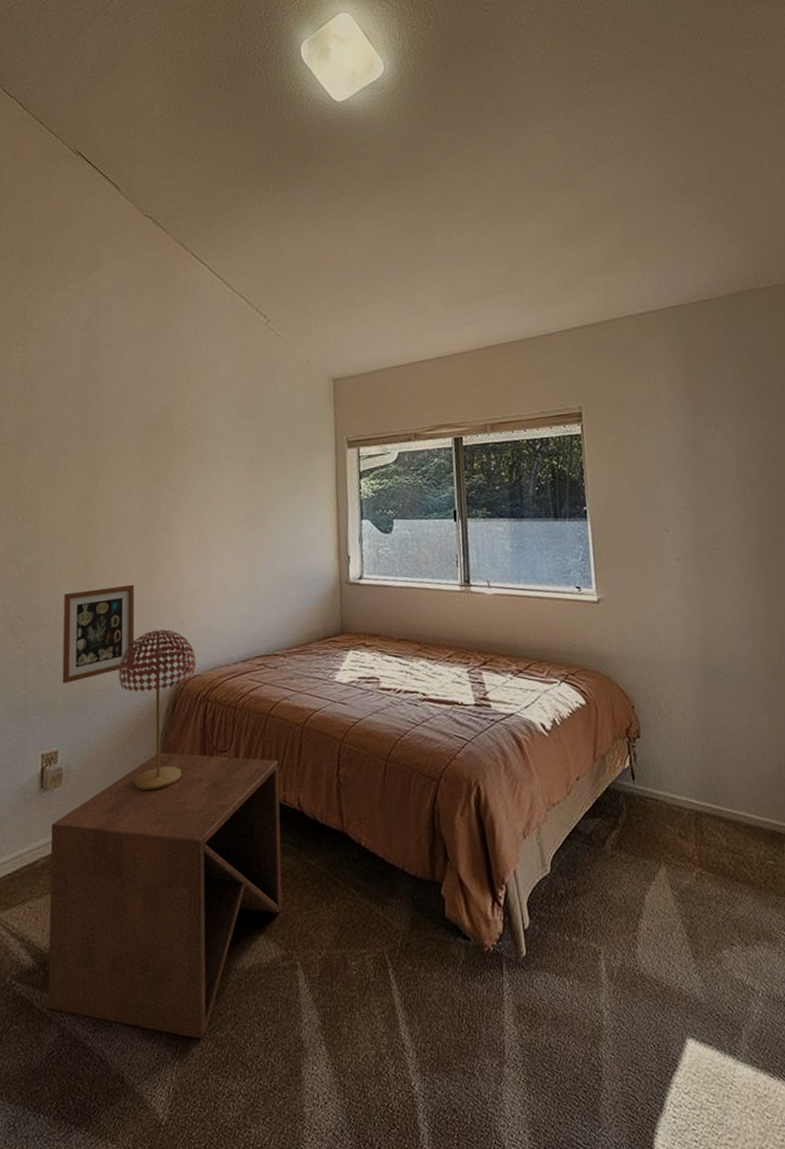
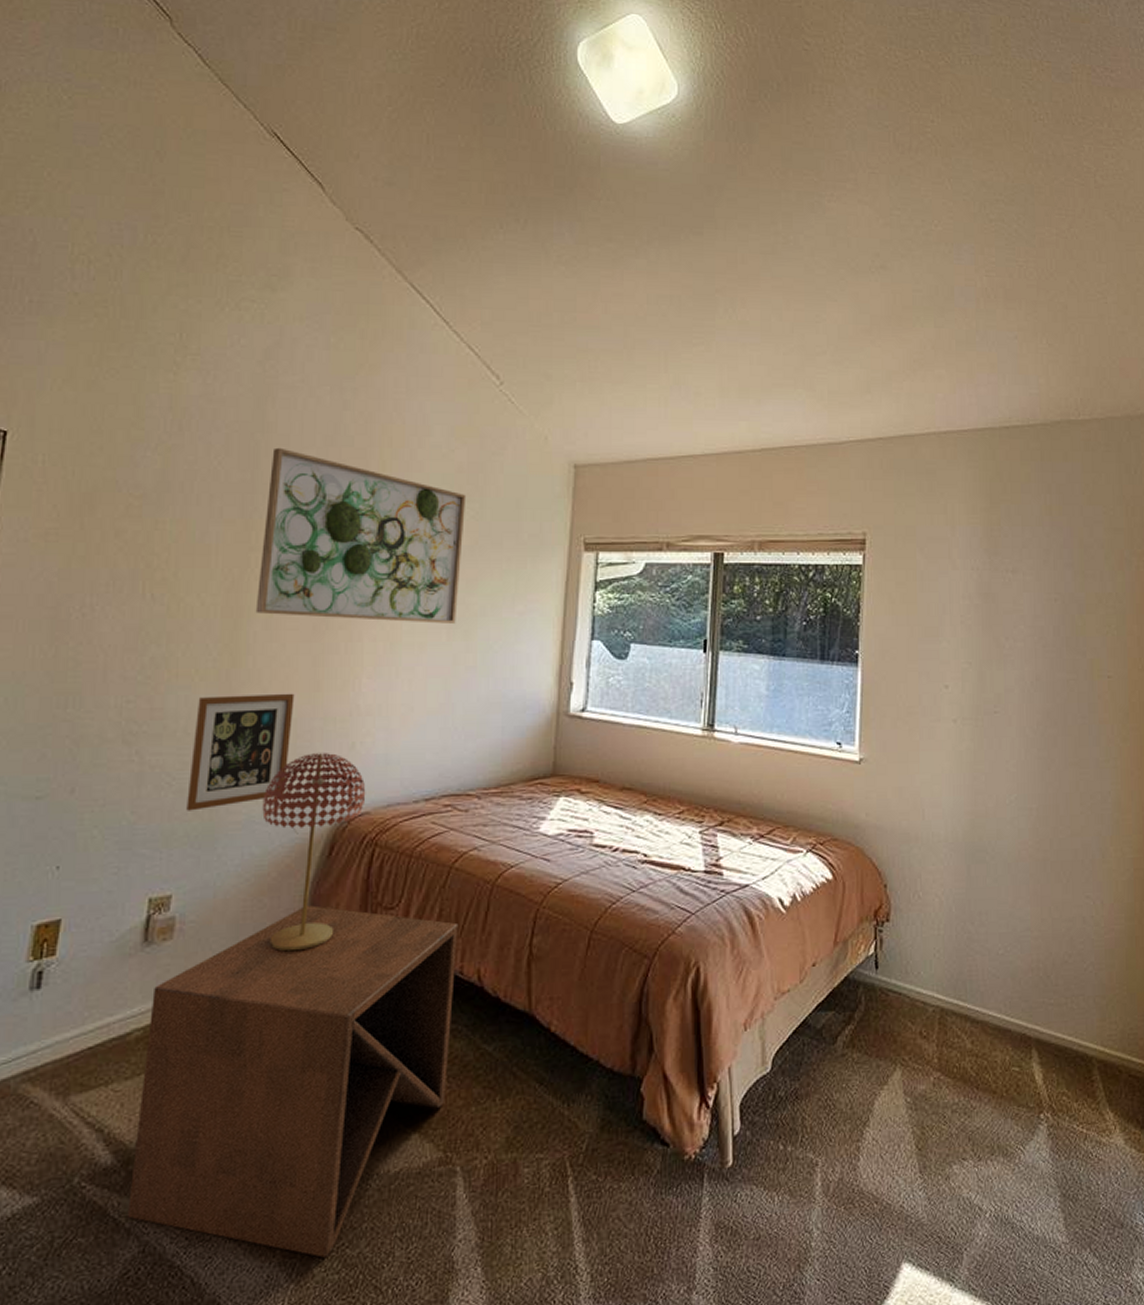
wall art: none [99,393,252,524] -> present [255,447,467,625]

